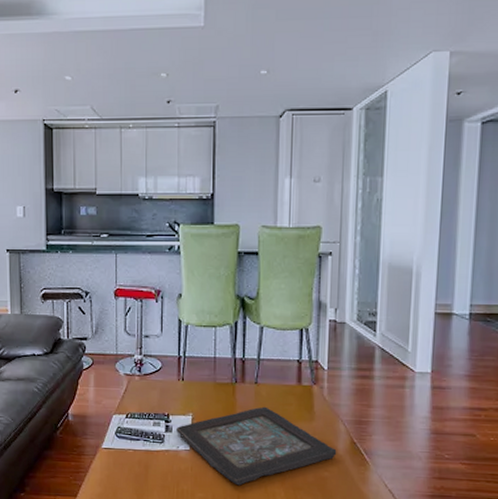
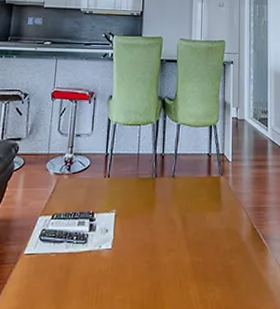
decorative tray: present [176,406,337,486] -> none [100,199,241,283]

